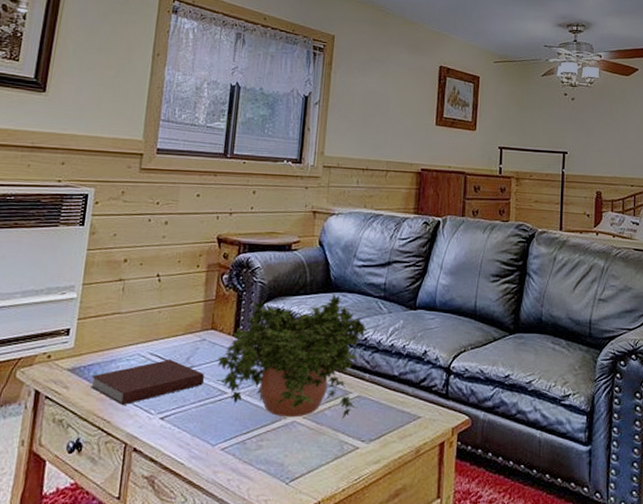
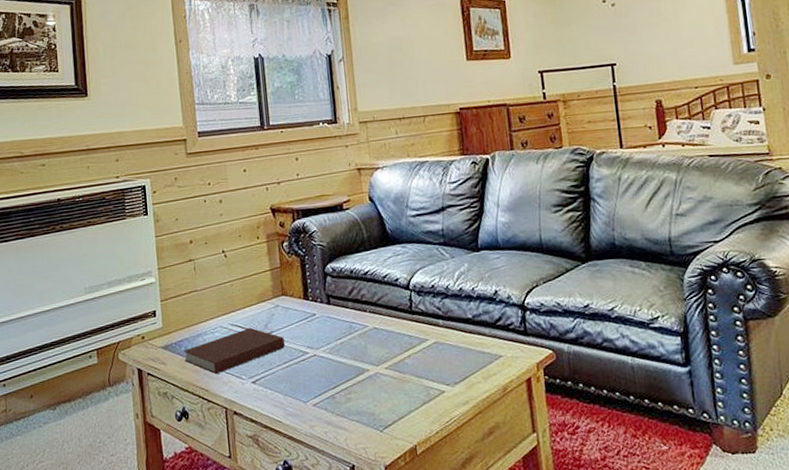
potted plant: present [216,294,368,420] -> none [293,246,438,370]

